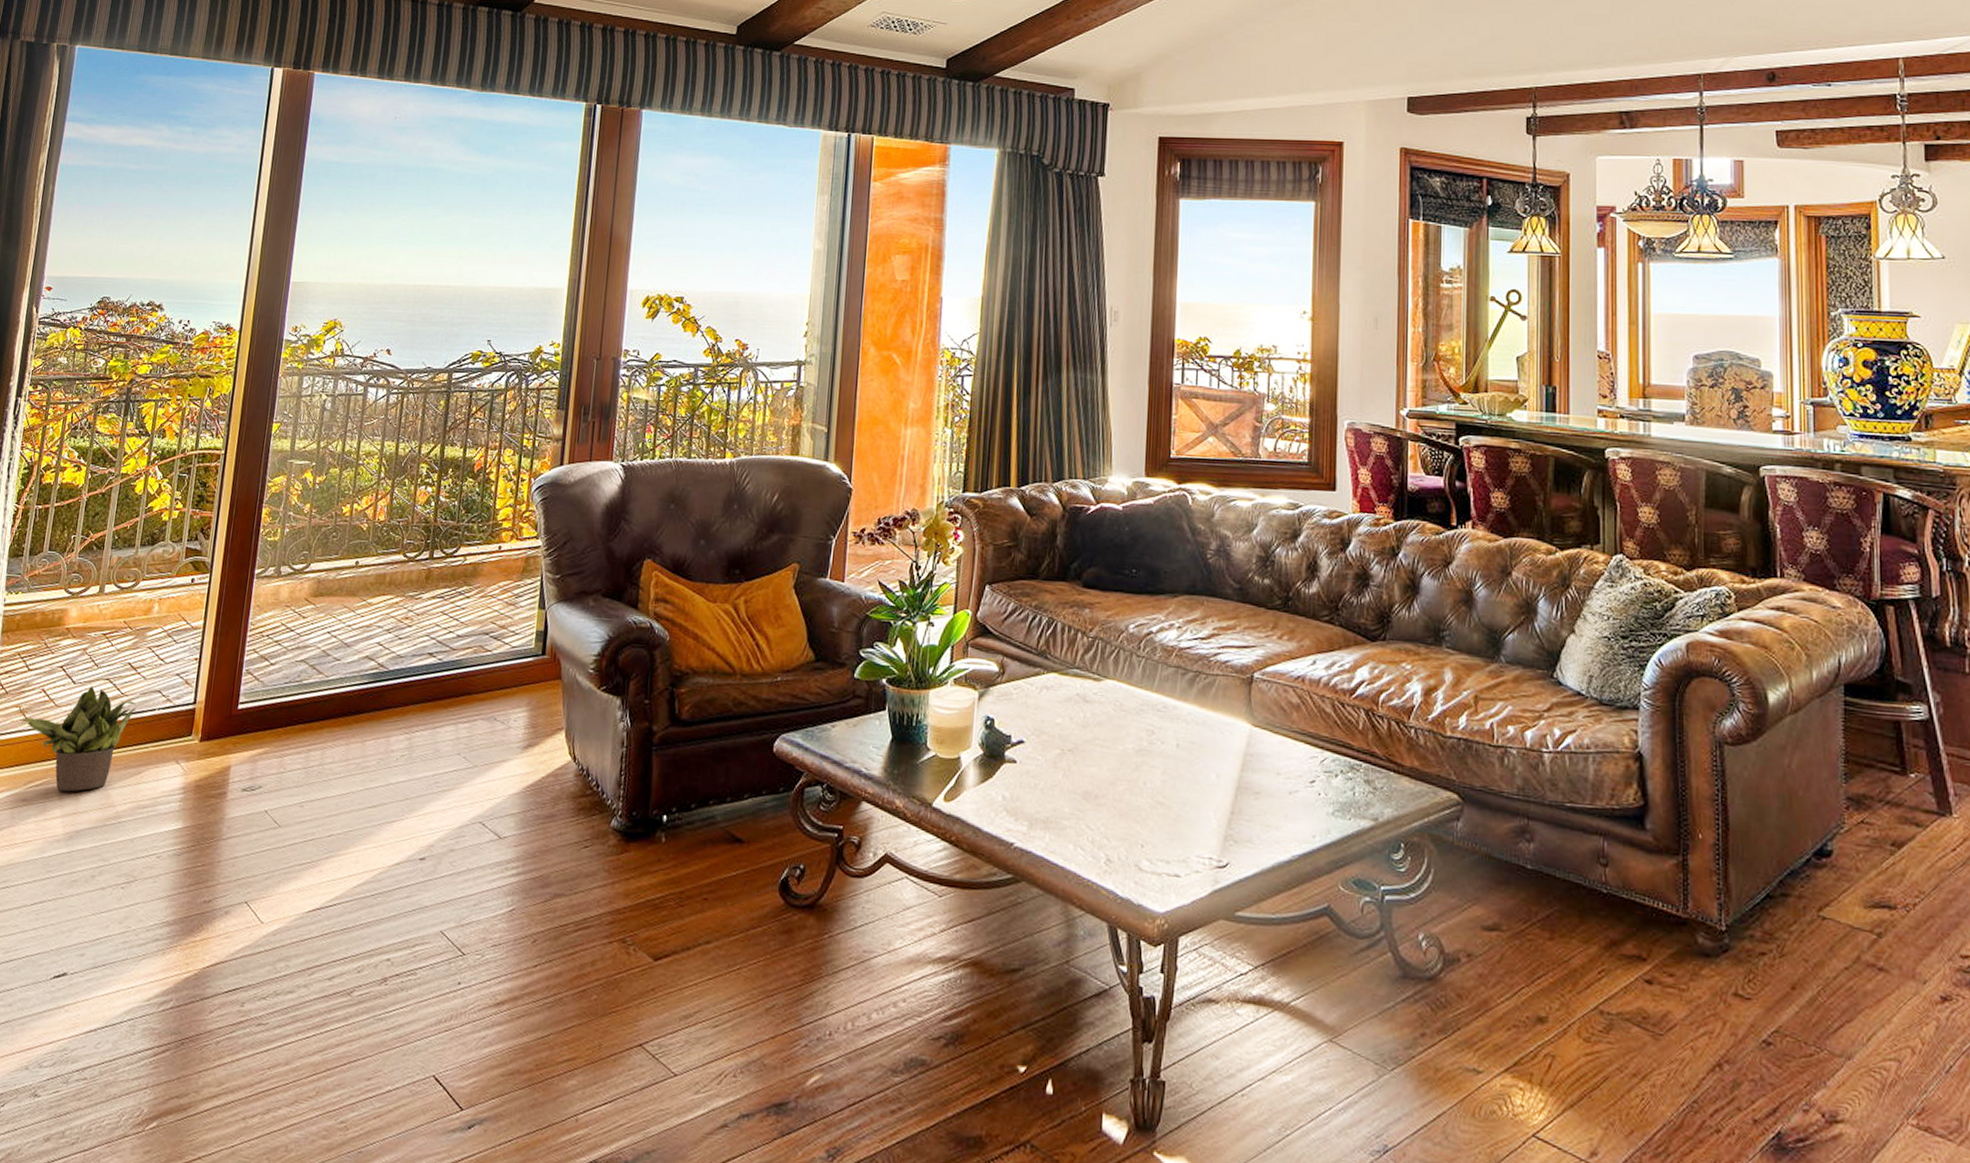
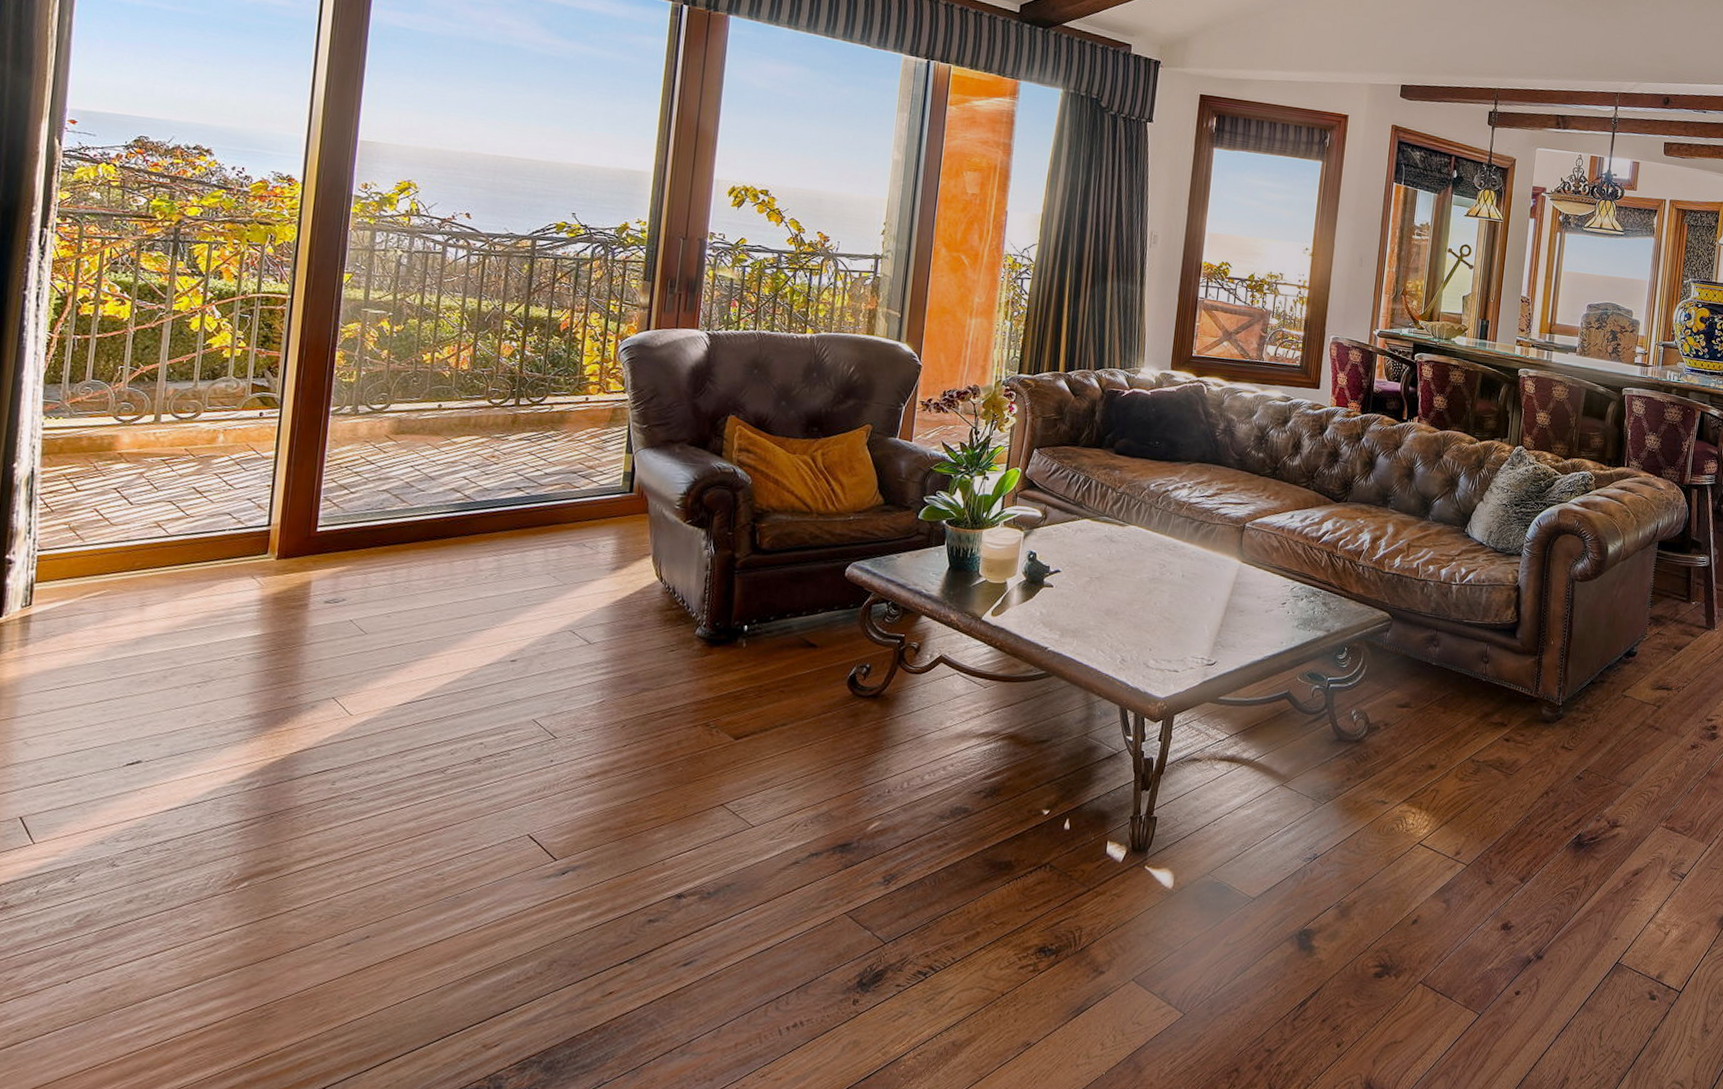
potted plant: present [20,686,137,792] -> none [70,507,205,602]

